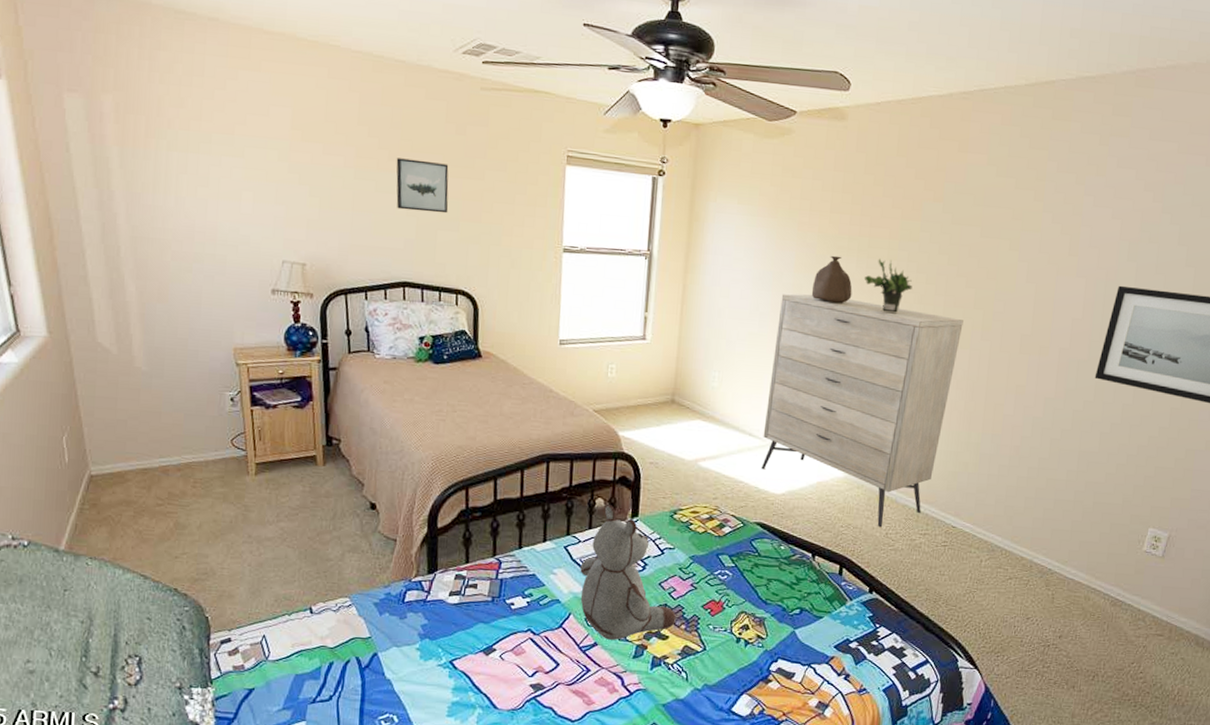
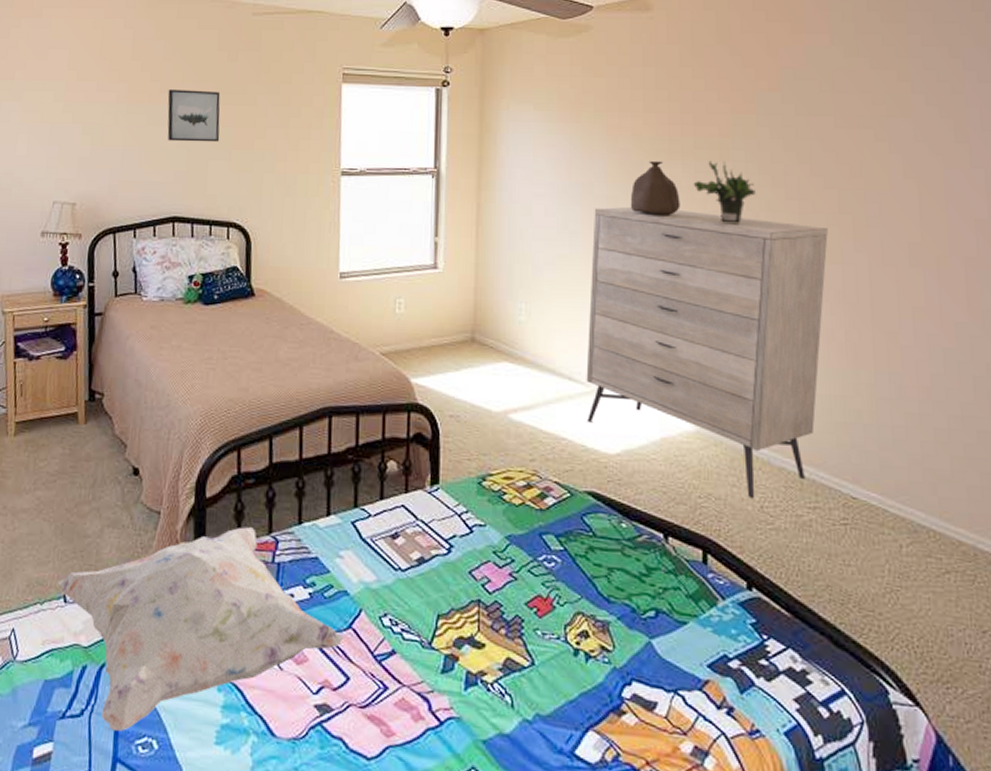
decorative pillow: none [304,551,555,710] -> present [58,527,344,731]
stuffed bear: present [580,505,676,640] -> none [371,469,493,648]

